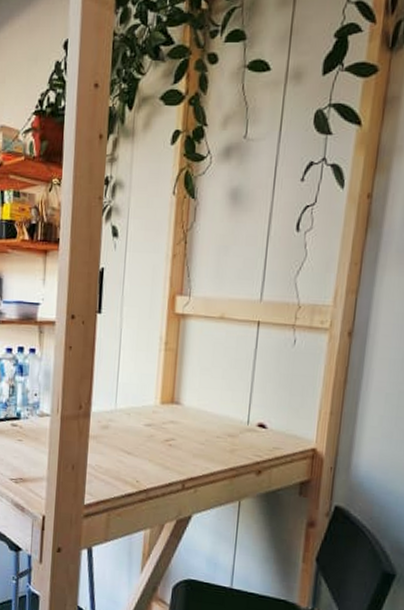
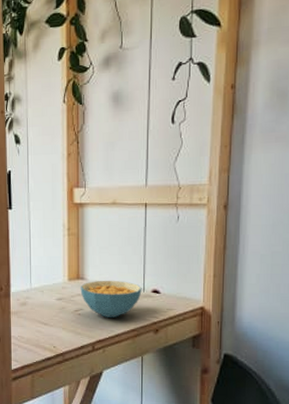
cereal bowl: none [173,407,246,453] -> present [80,280,142,318]

